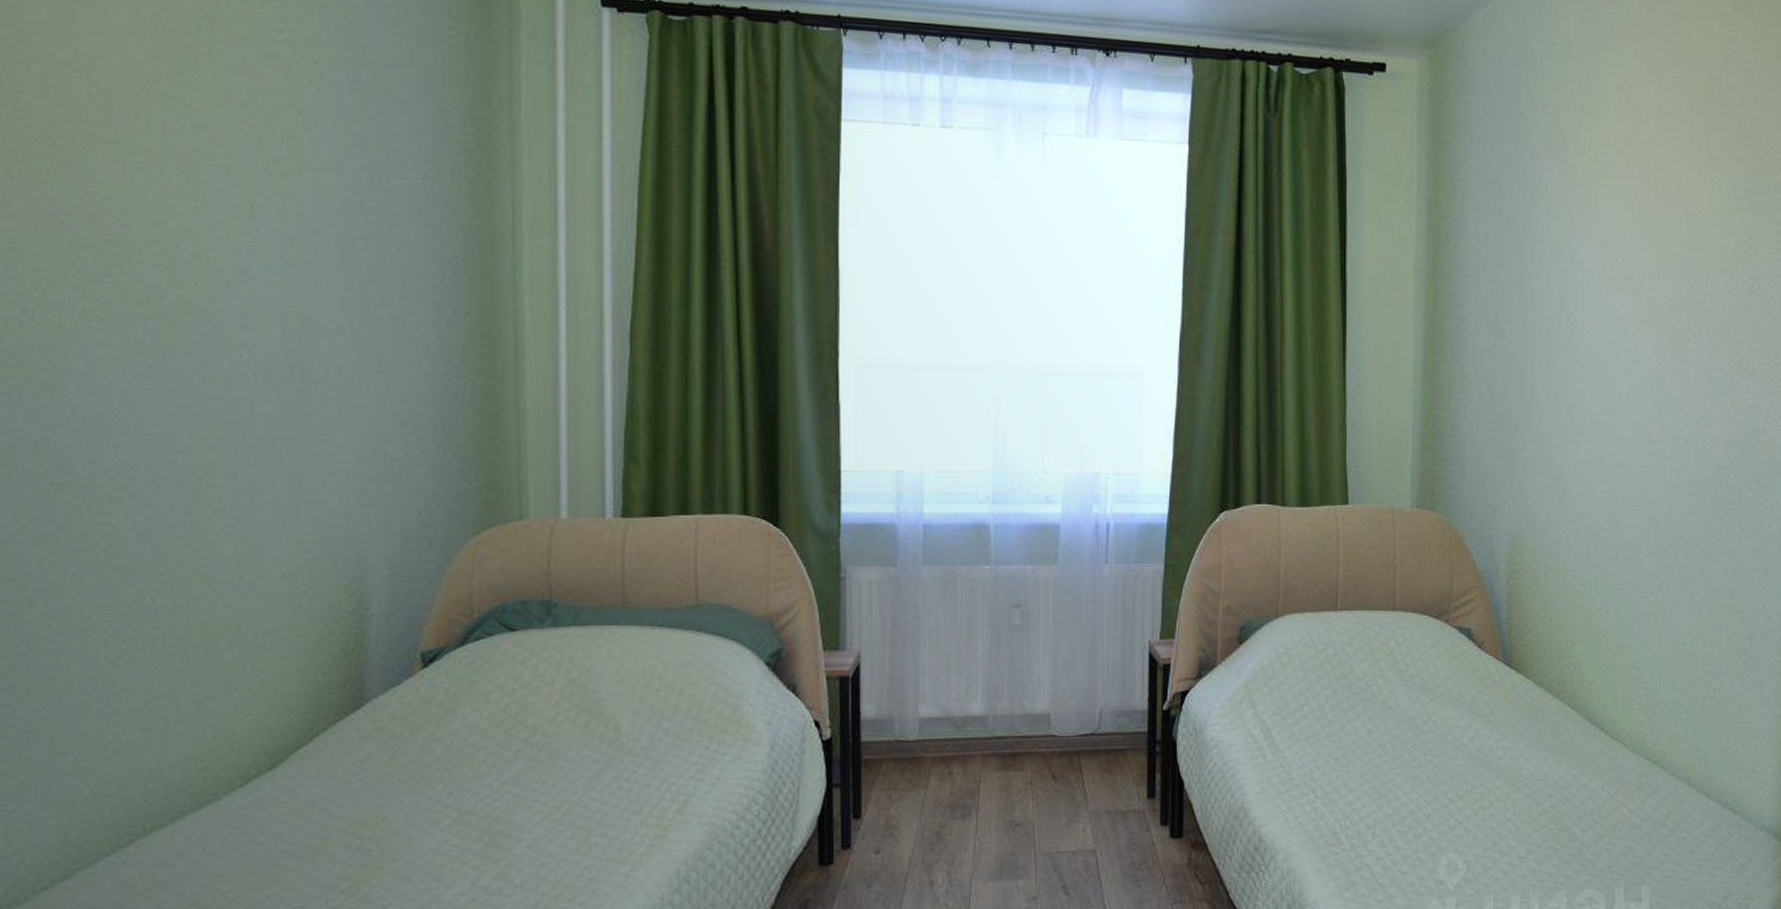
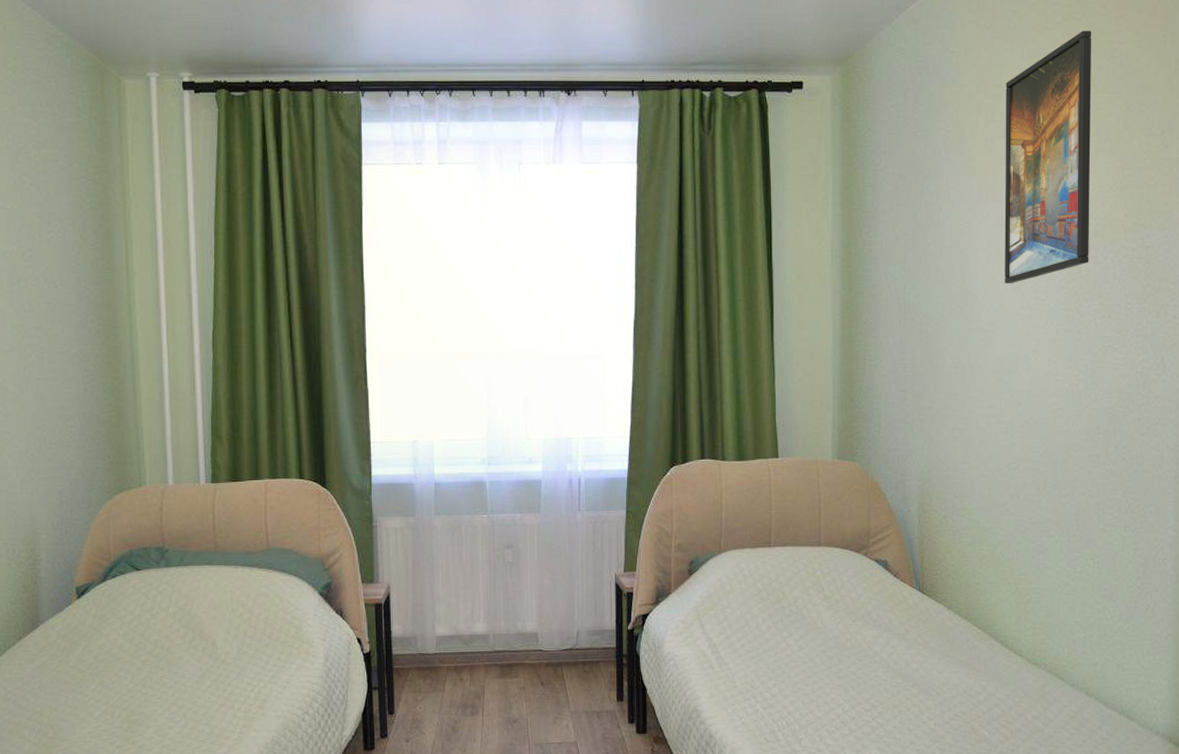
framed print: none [1607,33,1704,313] -> present [1004,31,1092,284]

